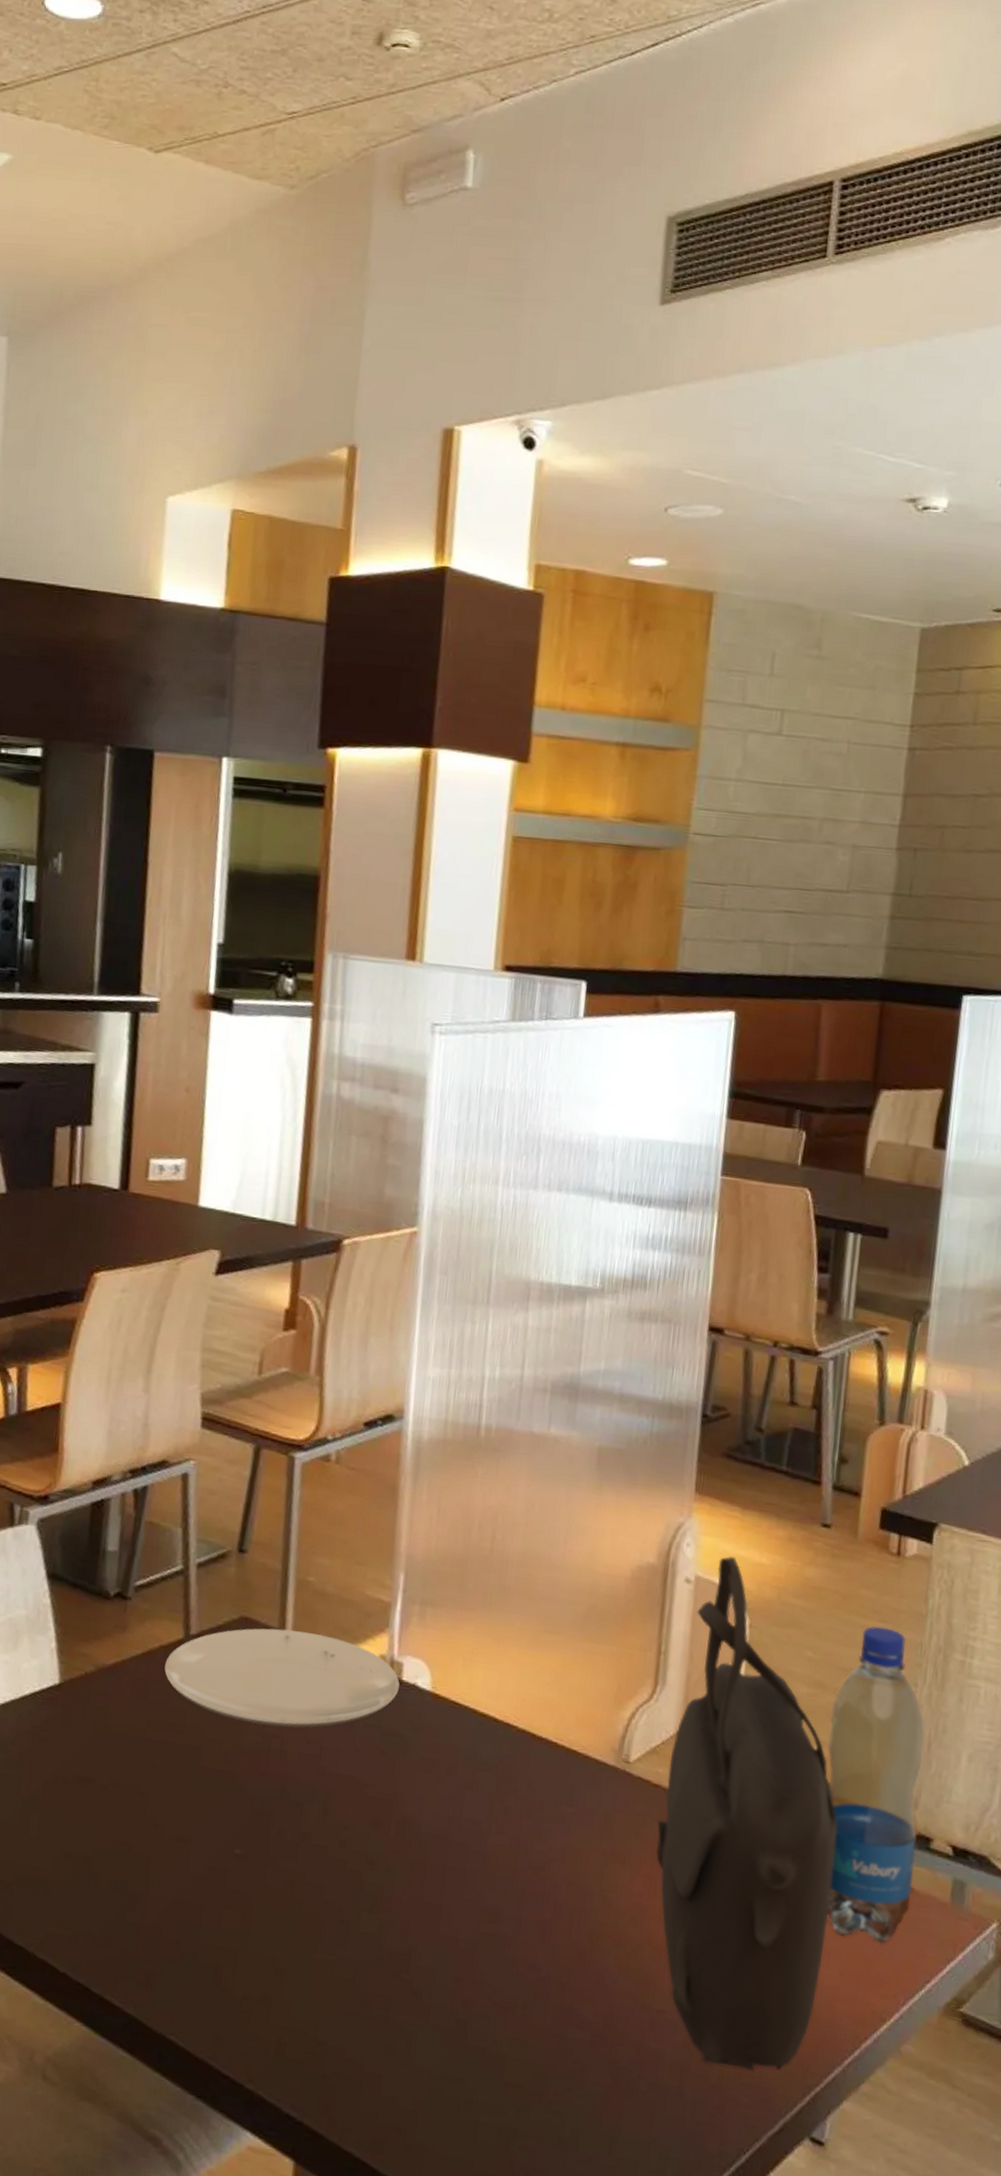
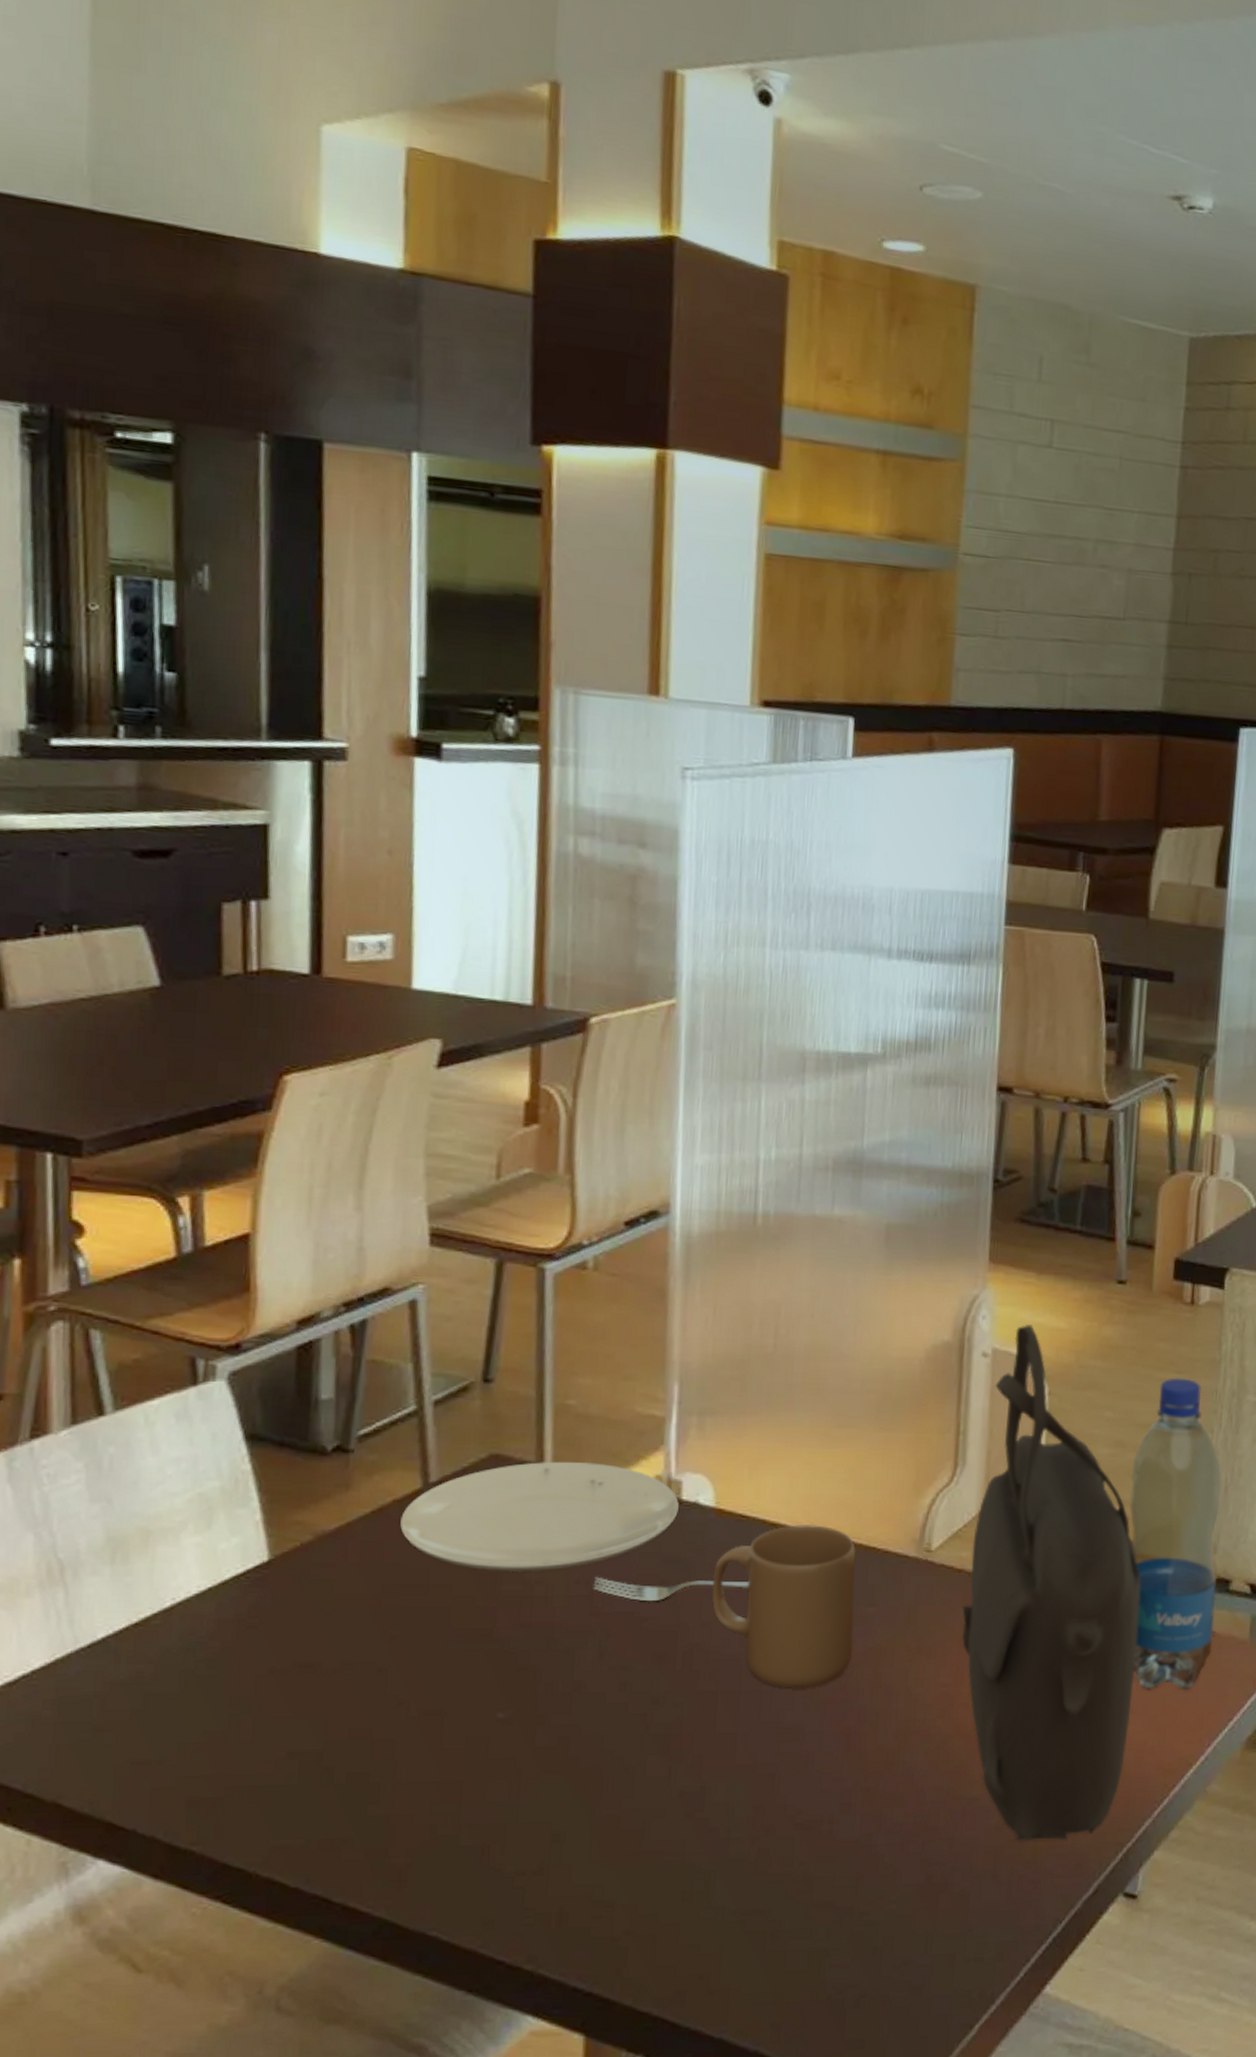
fork: none [321,1739,459,1772] -> present [592,1576,750,1602]
cup: none [424,1717,559,1875] -> present [711,1524,857,1690]

